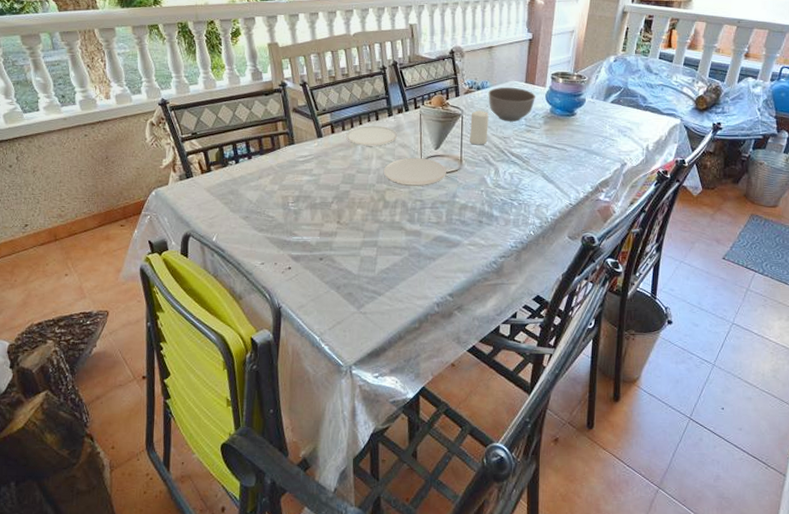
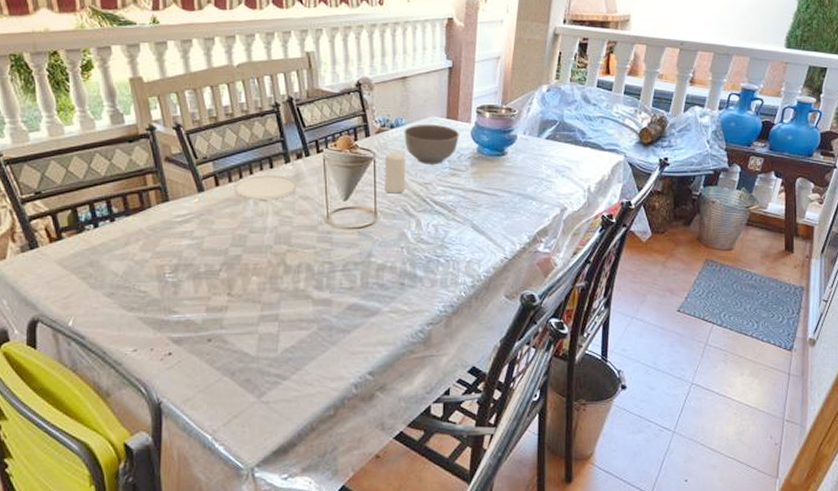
plate: present [383,157,446,187] -> none [282,211,359,247]

